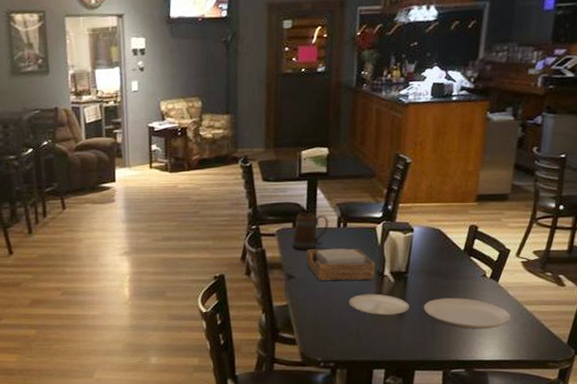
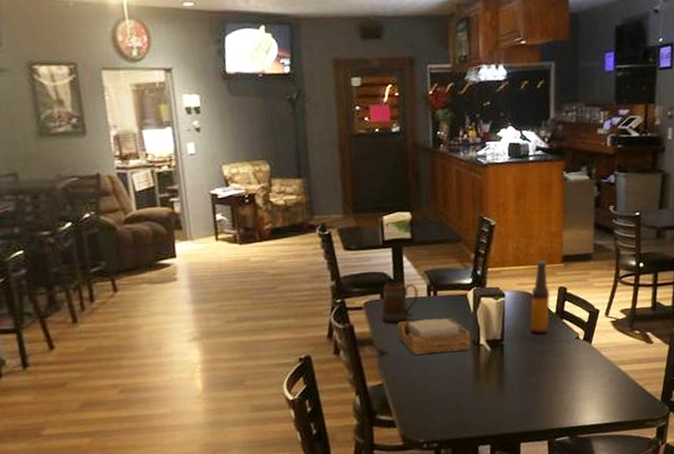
plate: present [349,293,409,316] -> none [446,364,508,388]
plate: present [423,297,510,329] -> none [522,362,607,394]
beer bottle: none [436,197,460,270] -> present [530,259,550,335]

